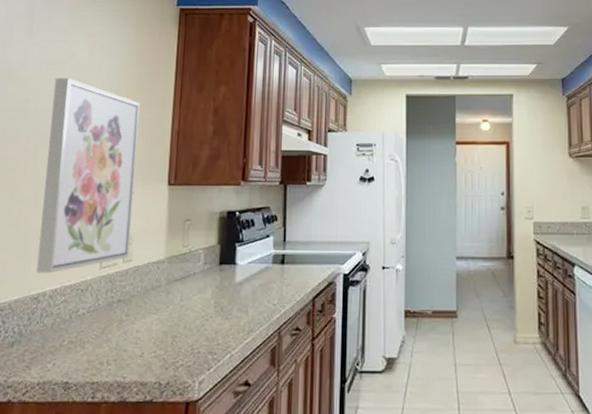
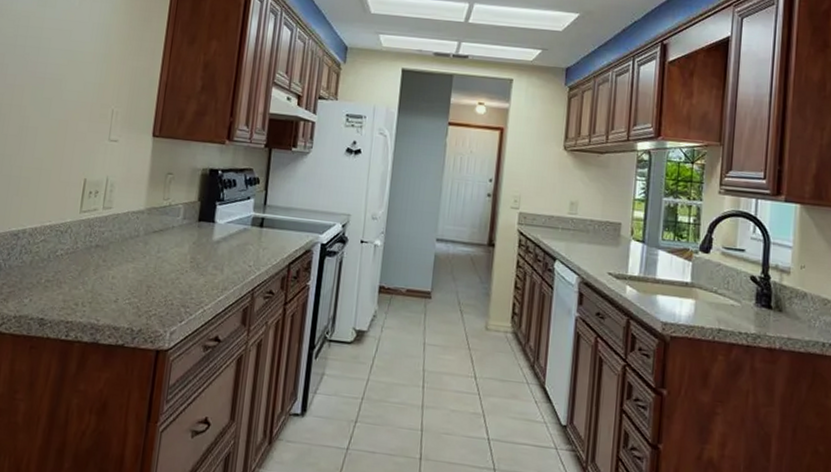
wall art: present [36,77,140,274] -> none [17,15,130,212]

